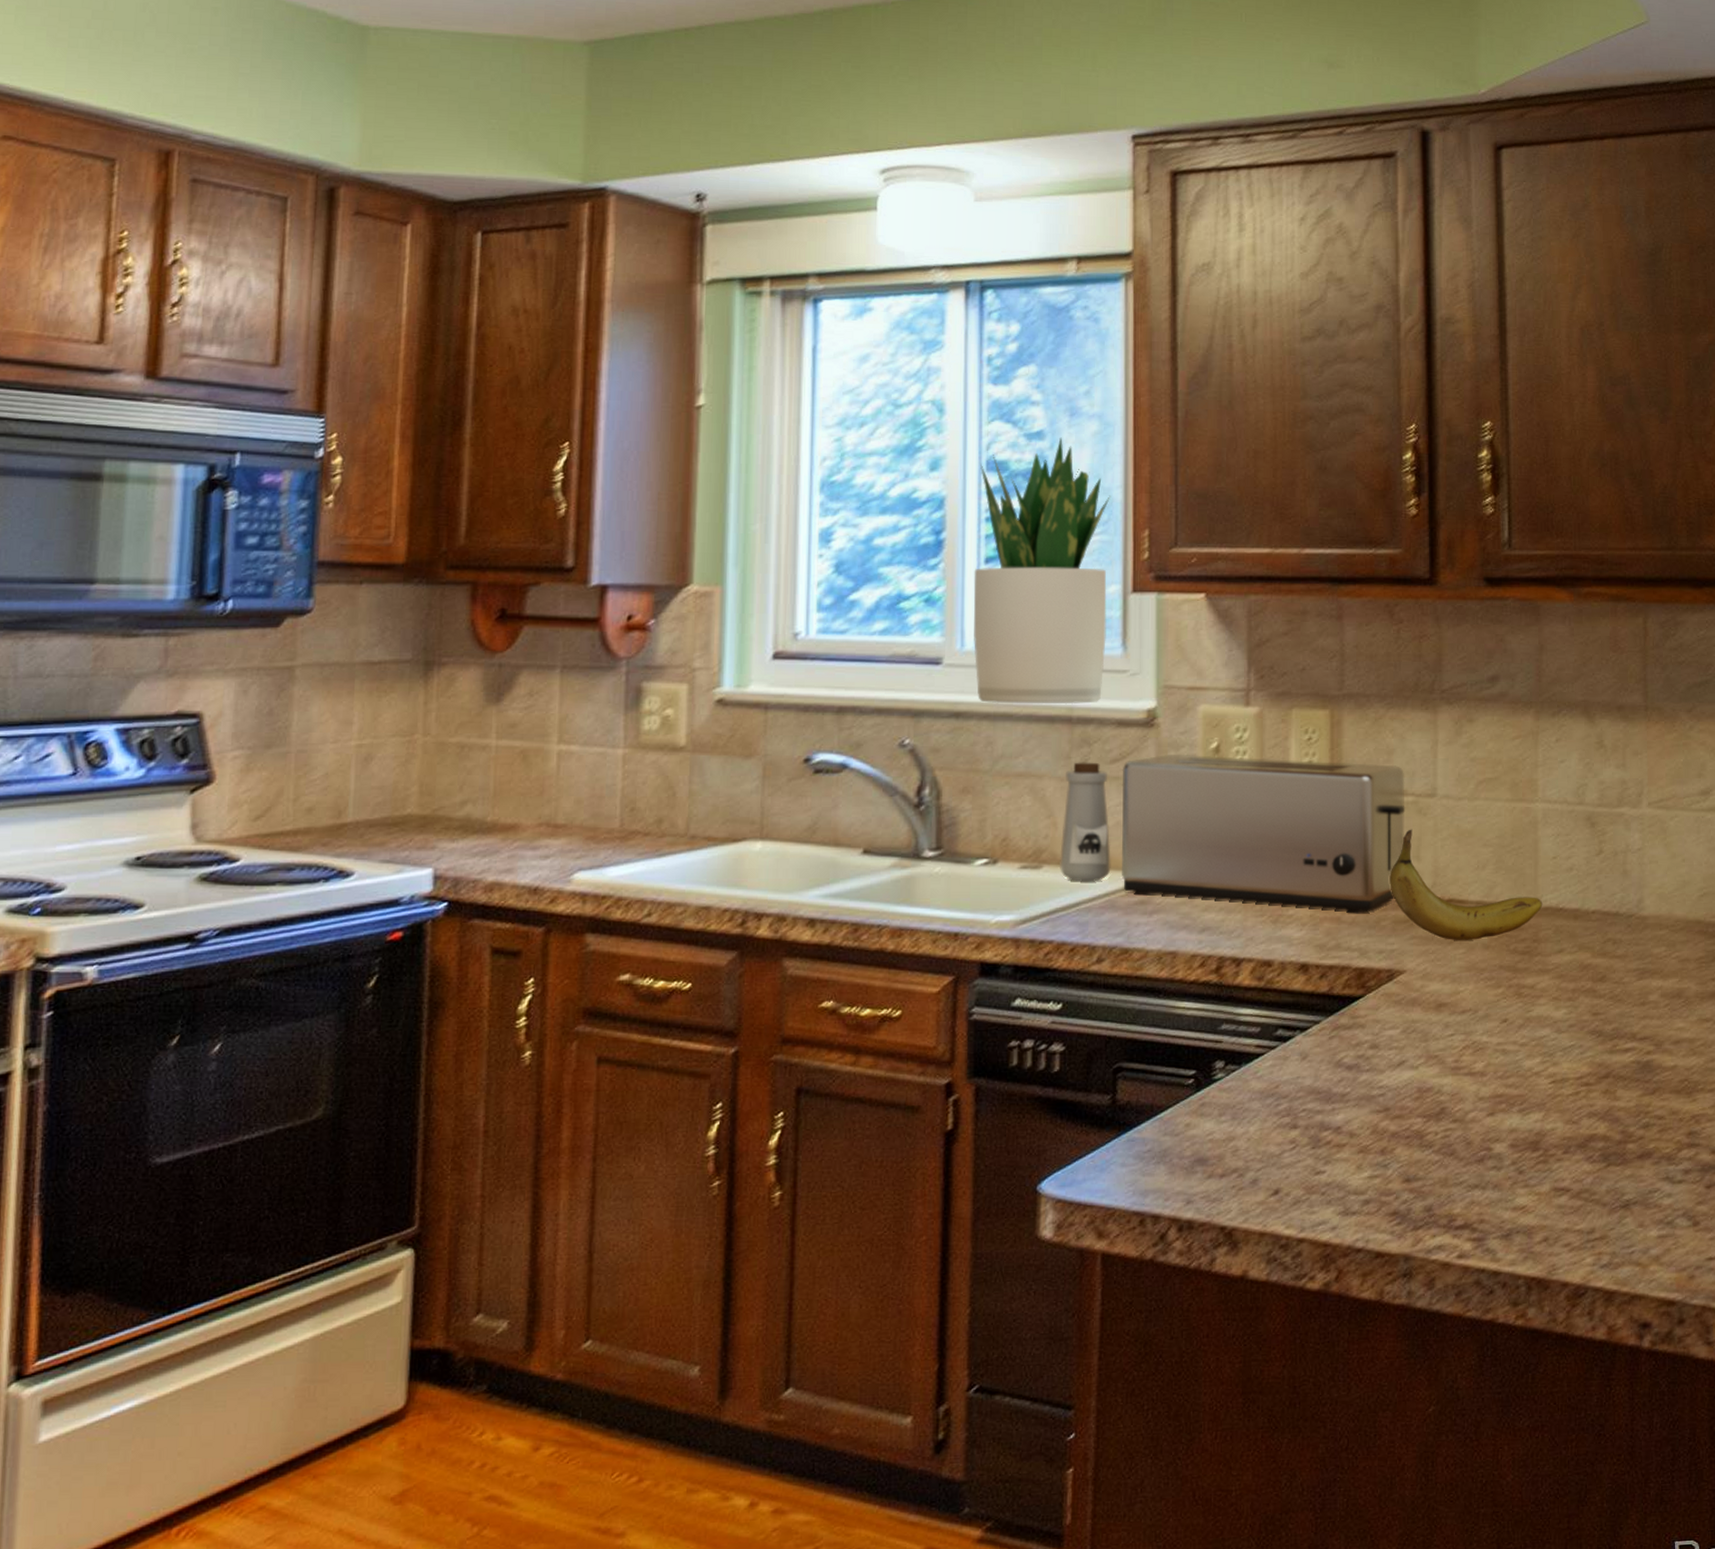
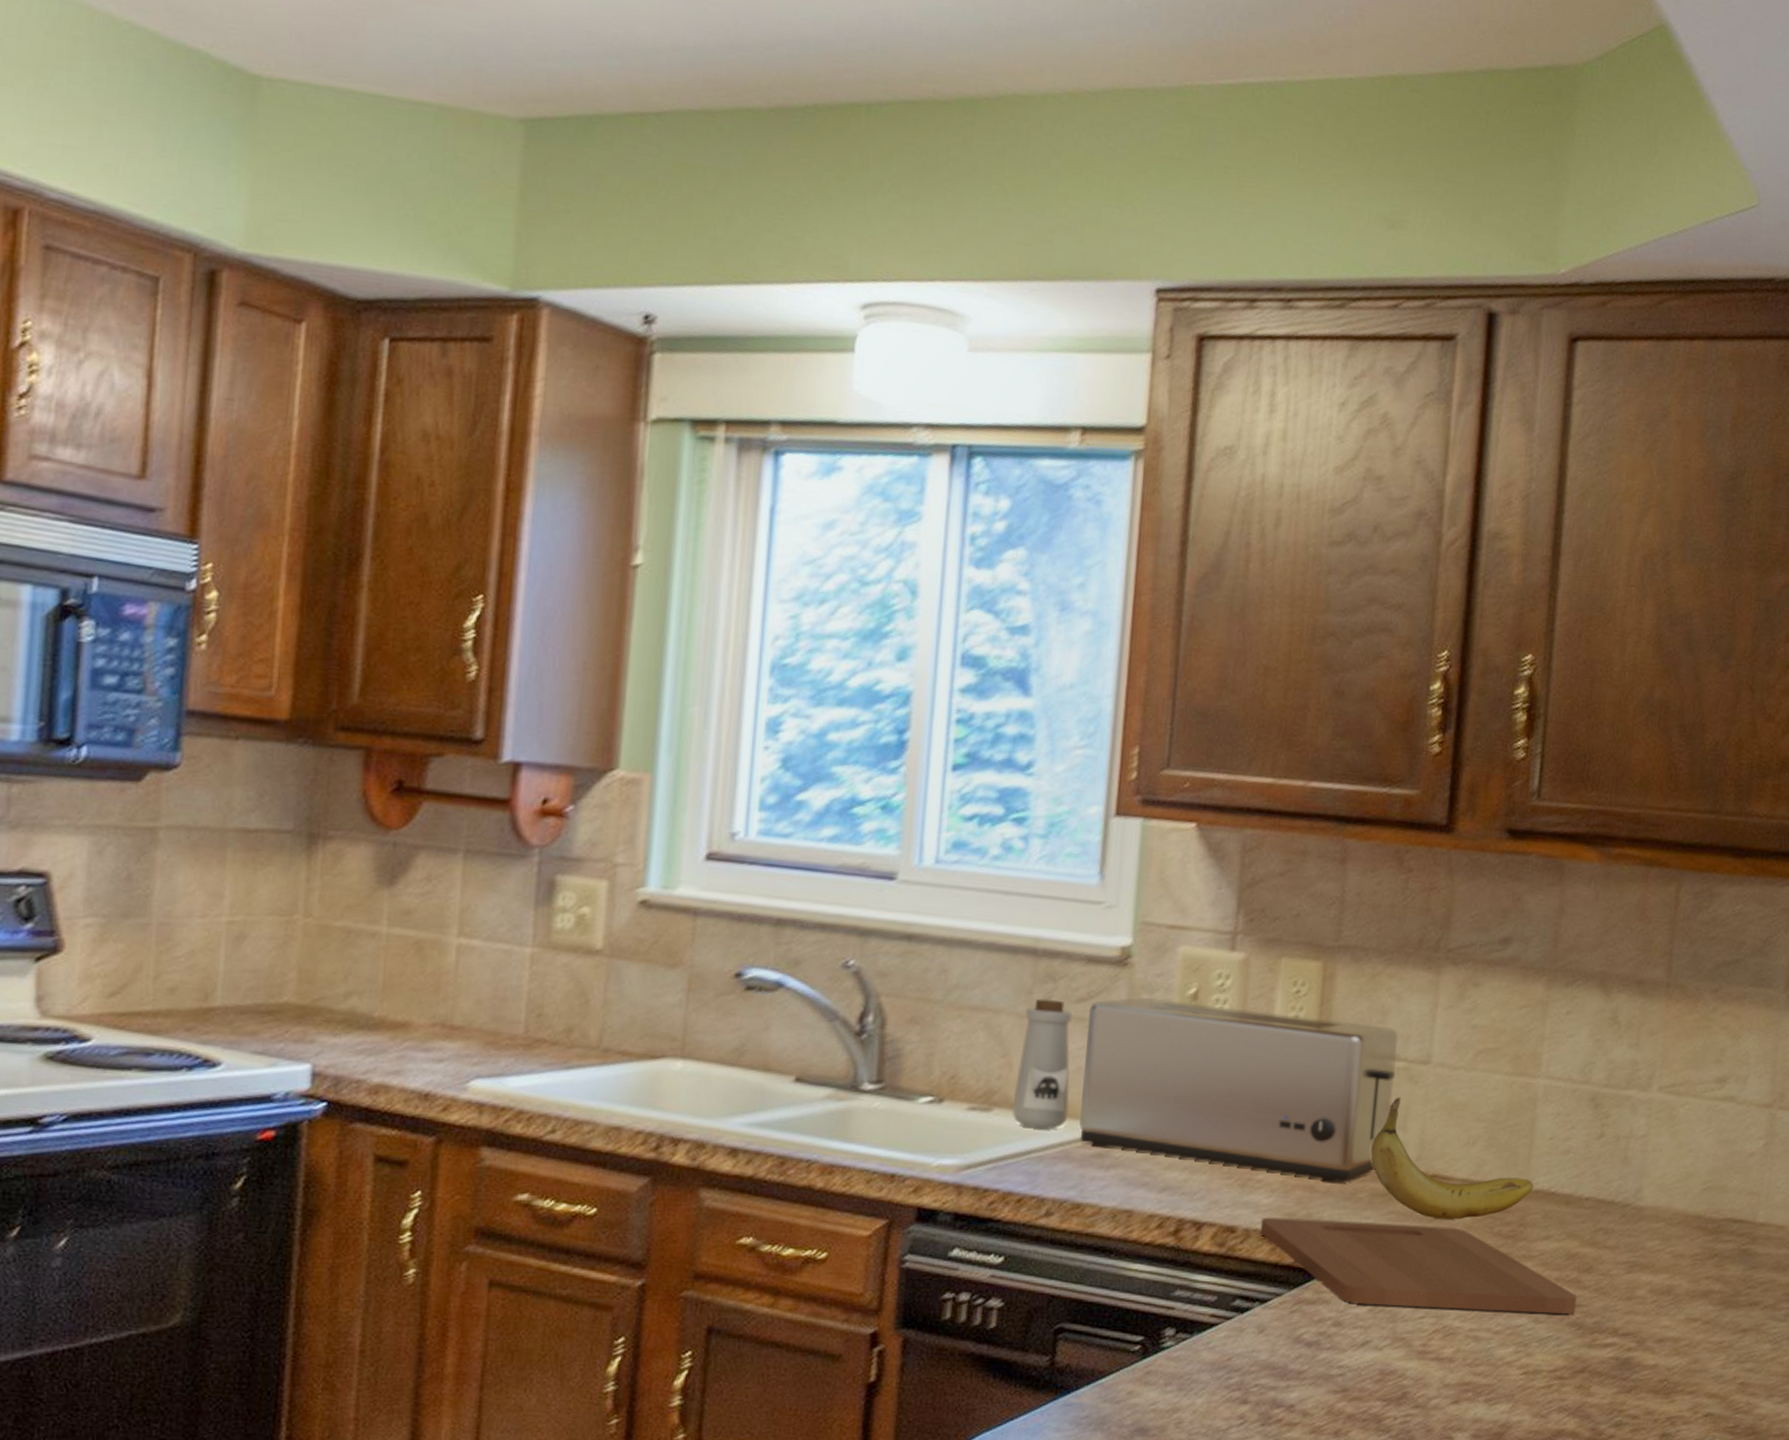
planter: present [973,437,1111,705] -> none [933,634,1100,935]
cutting board: none [1294,947,1595,1026] -> present [1260,1217,1577,1314]

